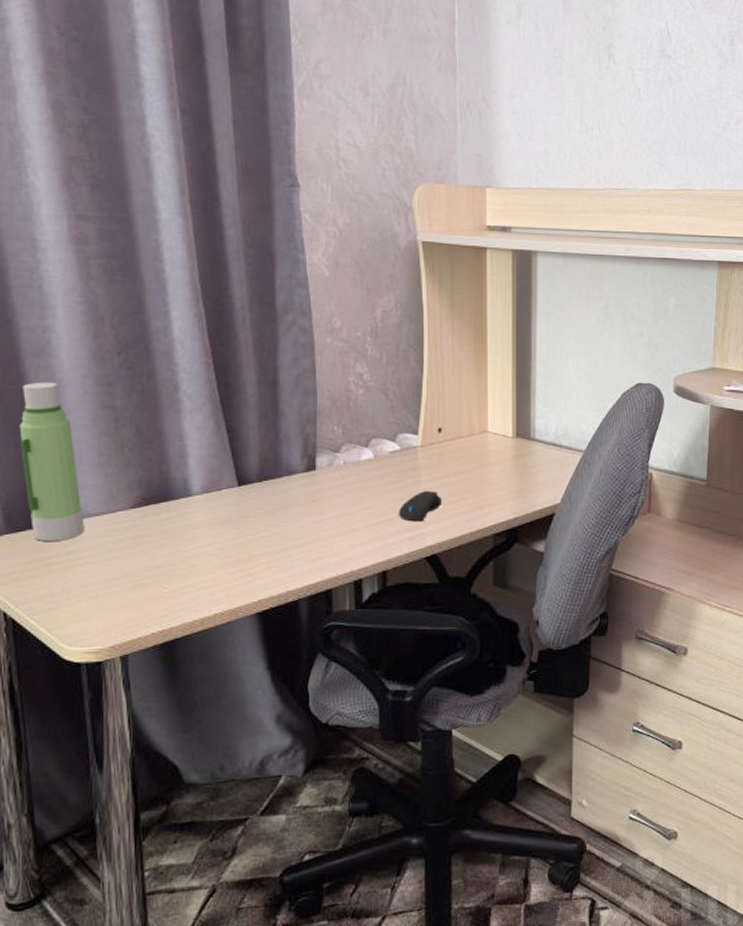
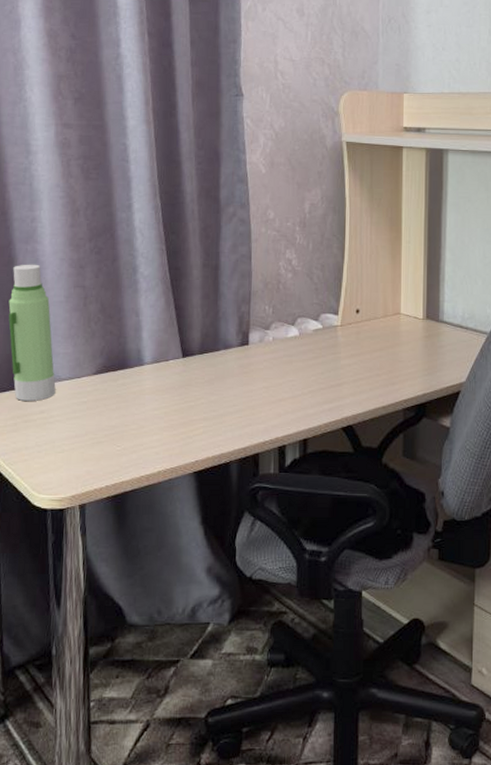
computer mouse: present [398,490,443,522] -> none [318,366,359,395]

